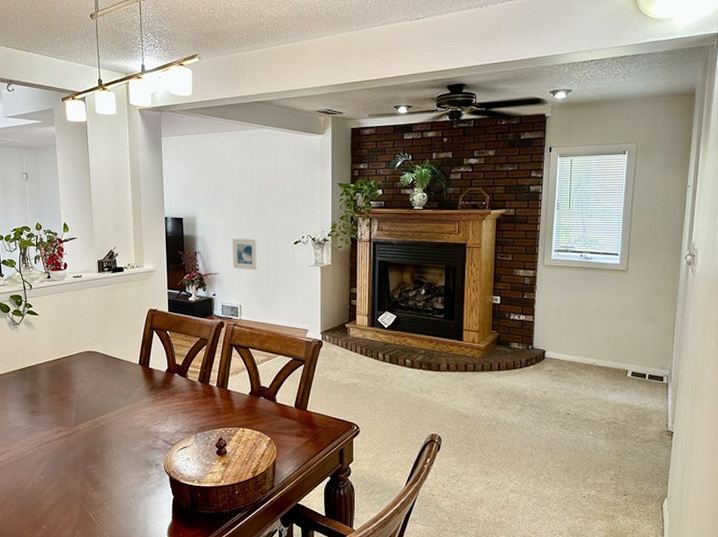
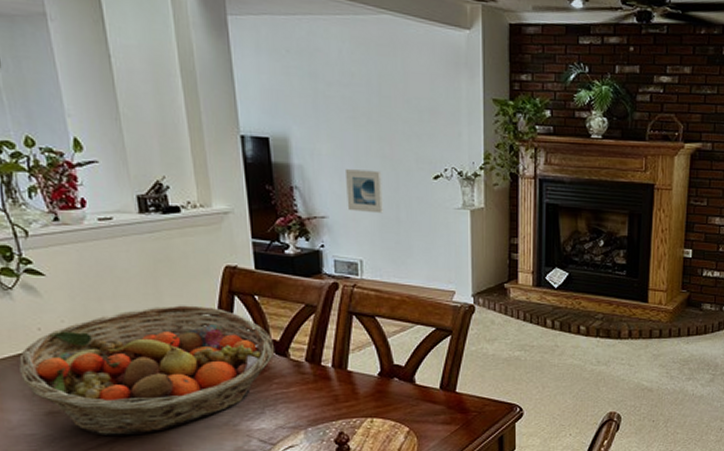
fruit basket: none [18,337,178,432] -> present [19,305,275,437]

